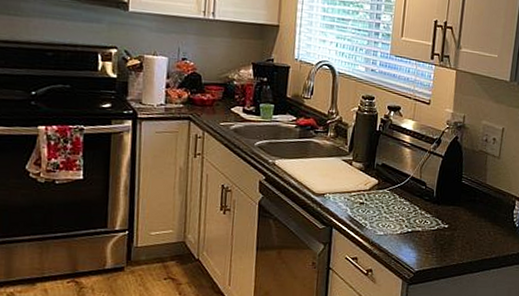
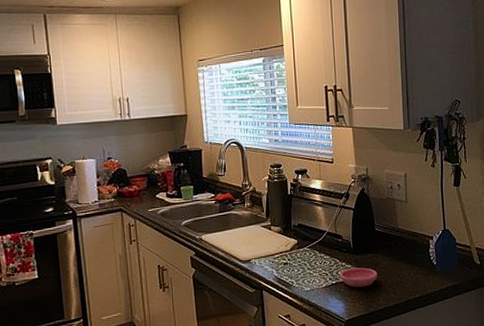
saucer: none [417,218,457,240] -> present [340,267,378,288]

